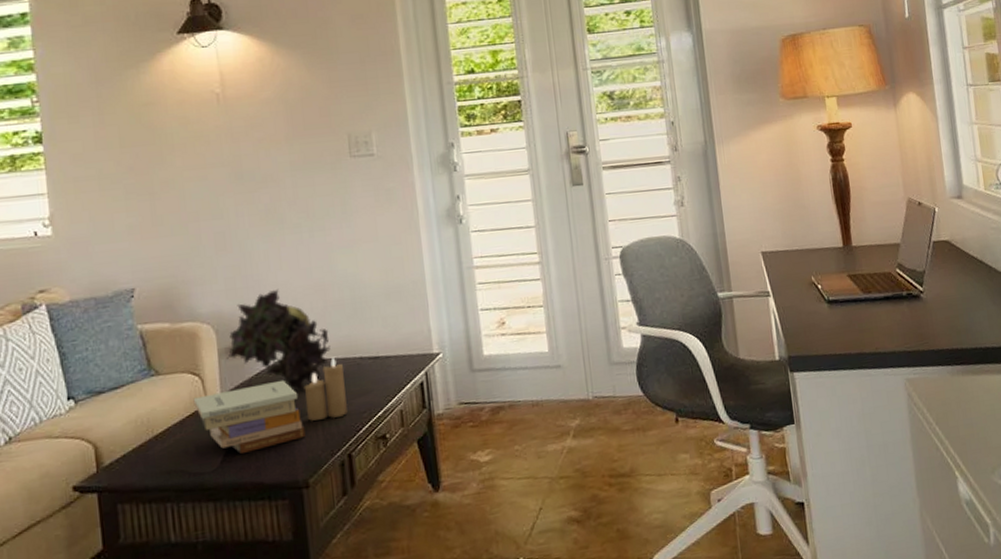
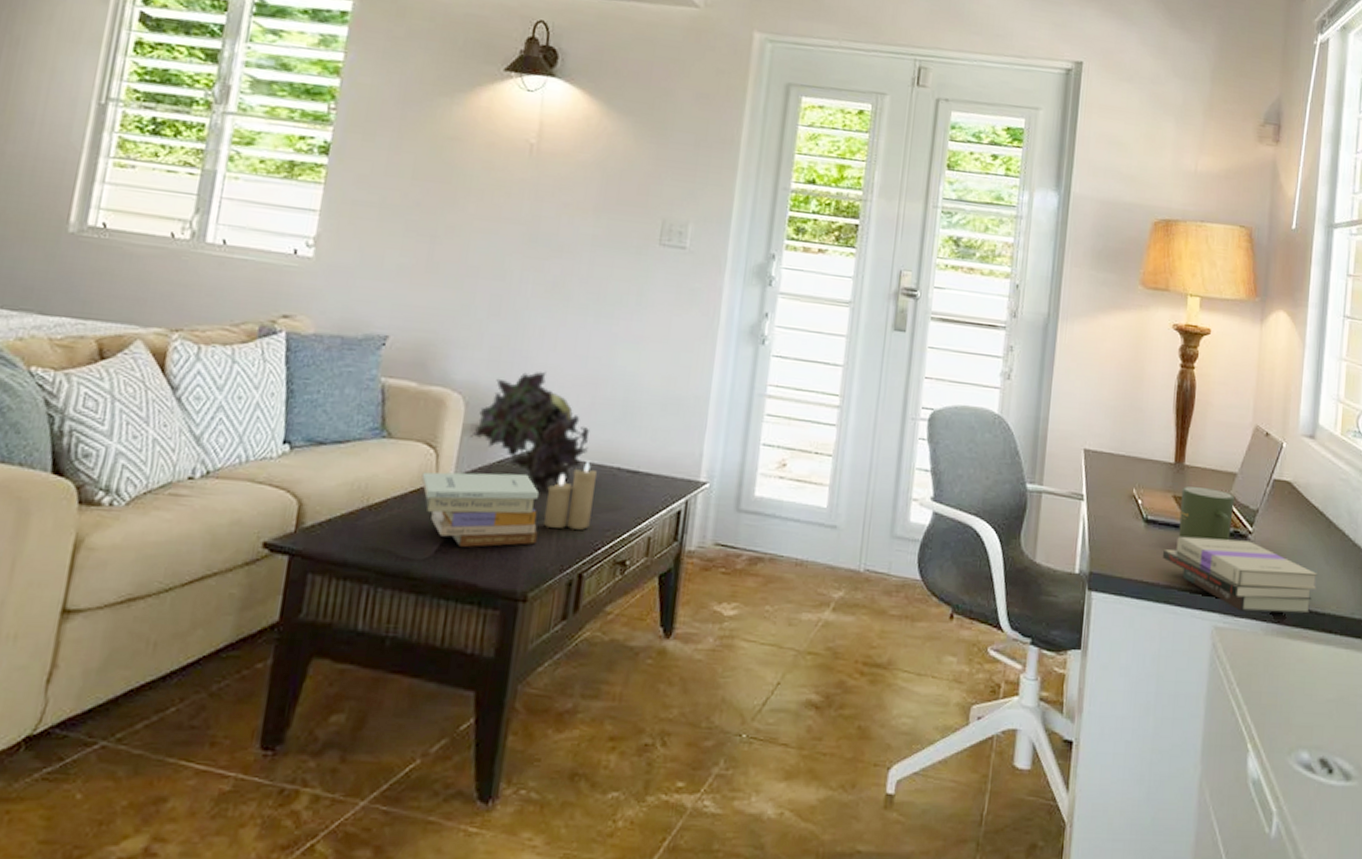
books: none [848,299,989,361] -> present [1162,537,1318,614]
mug: none [854,261,905,311] -> present [1178,486,1234,541]

